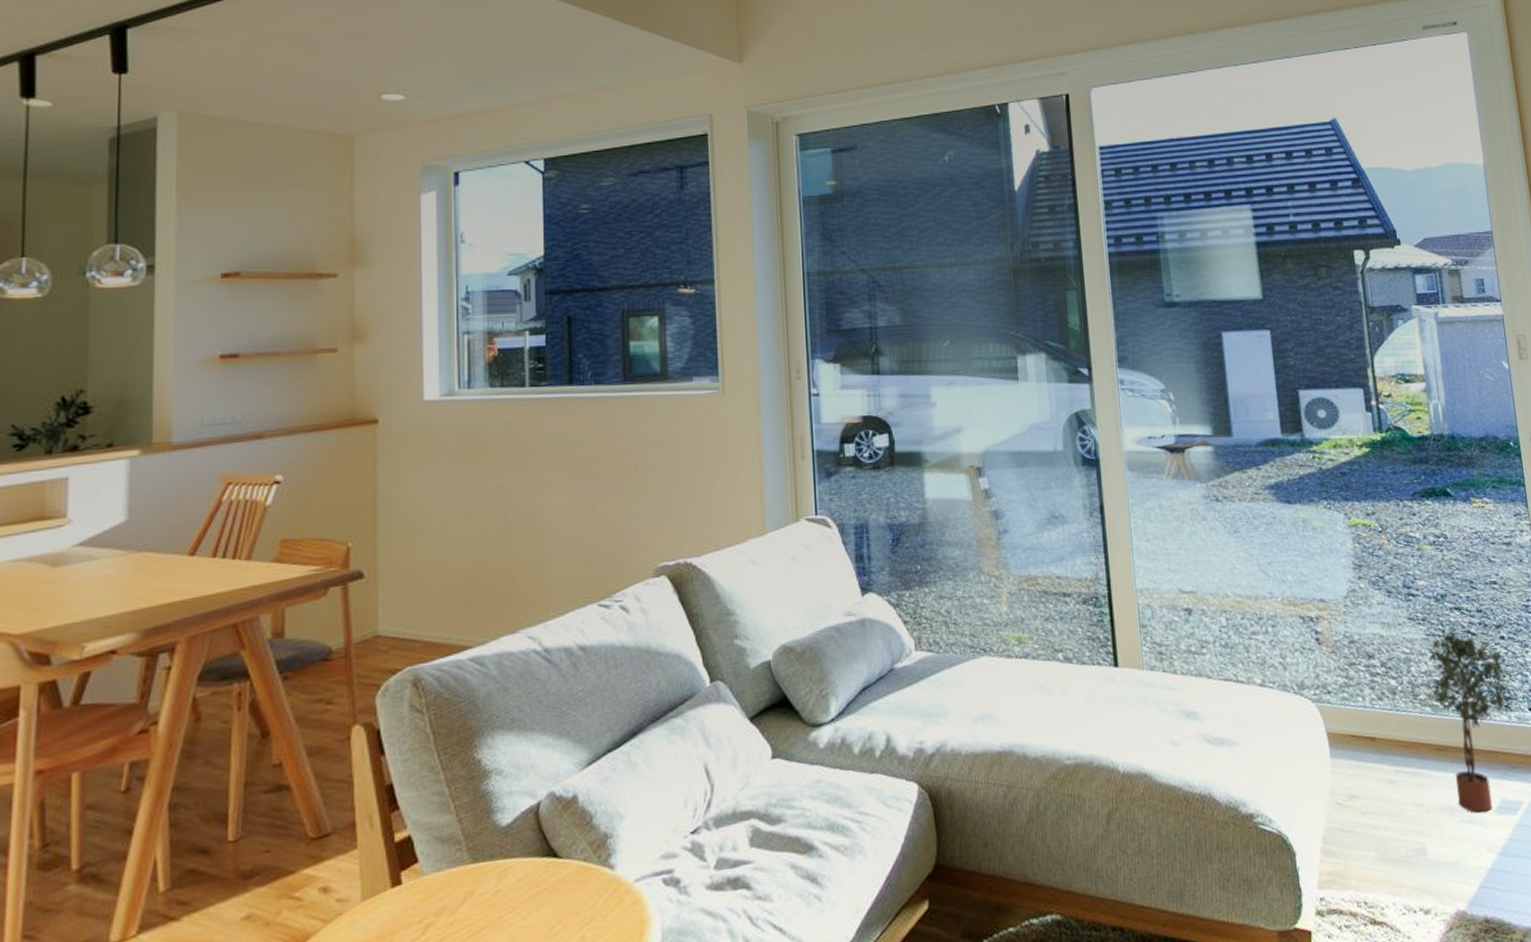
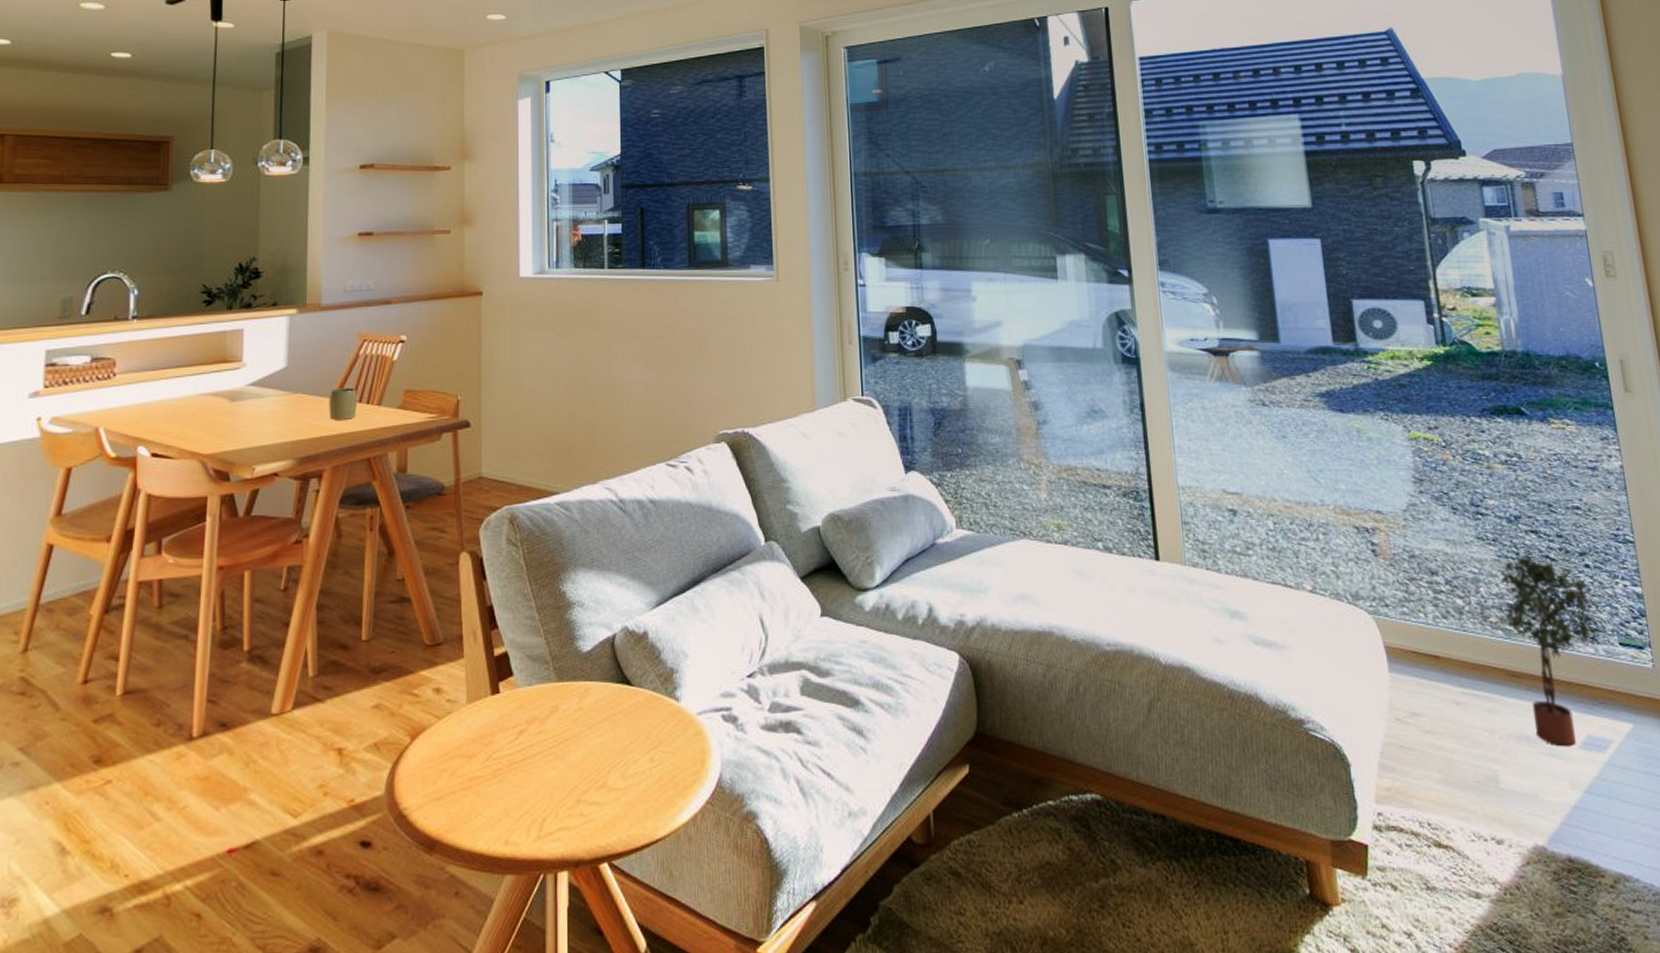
mug: none [183,541,220,581] -> present [329,388,357,420]

